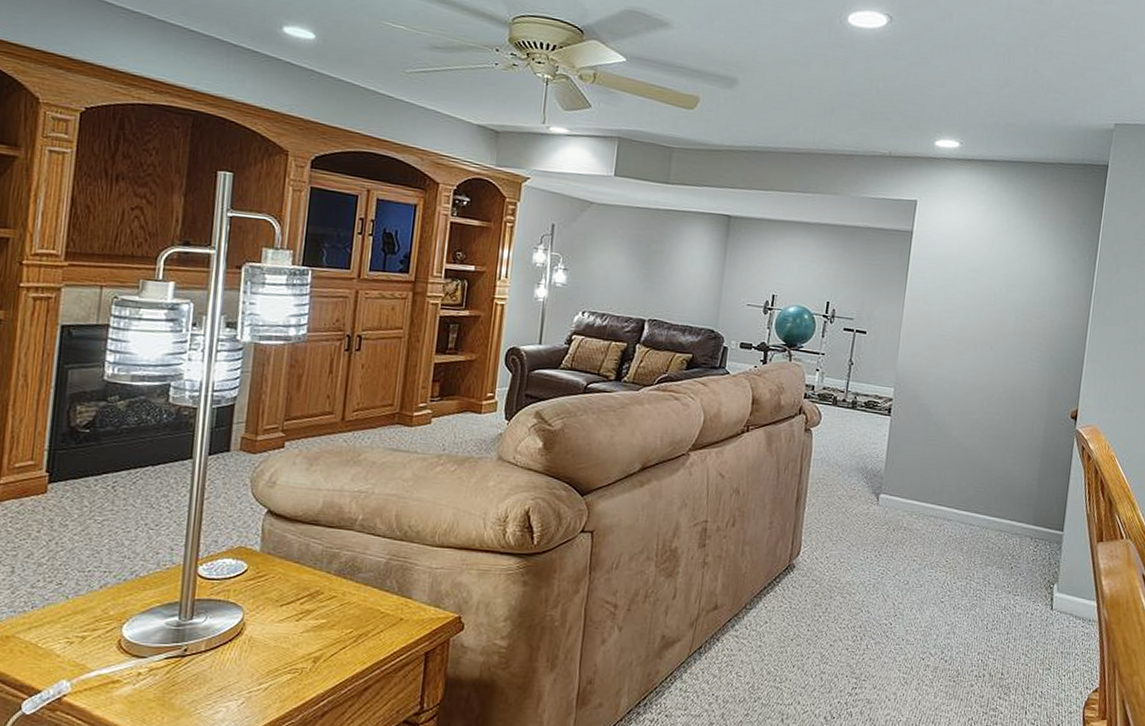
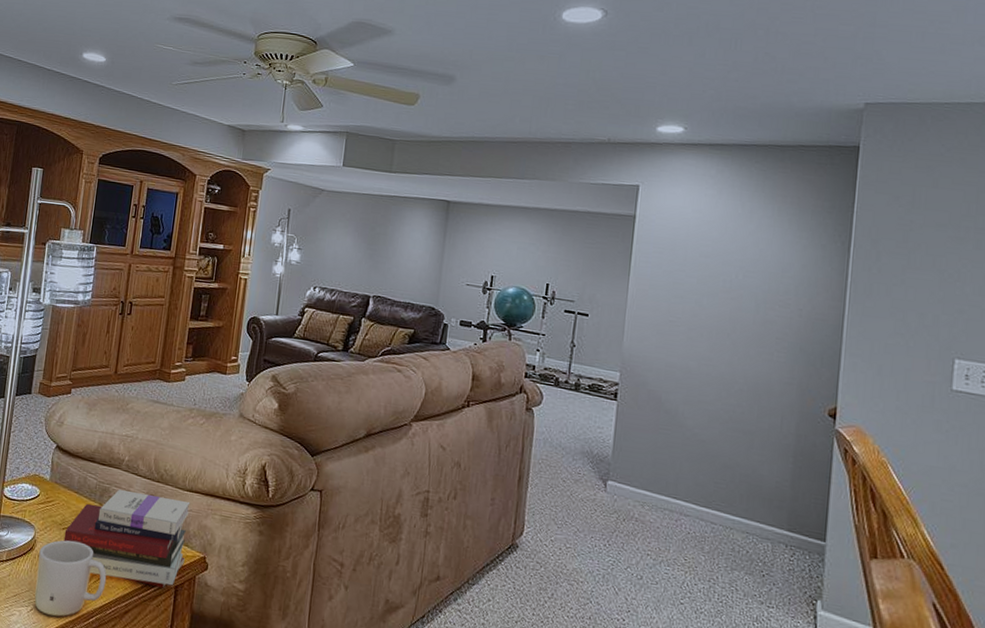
mug: none [246,617,340,707] -> present [34,540,107,618]
books: none [282,554,442,657] -> present [63,490,191,588]

